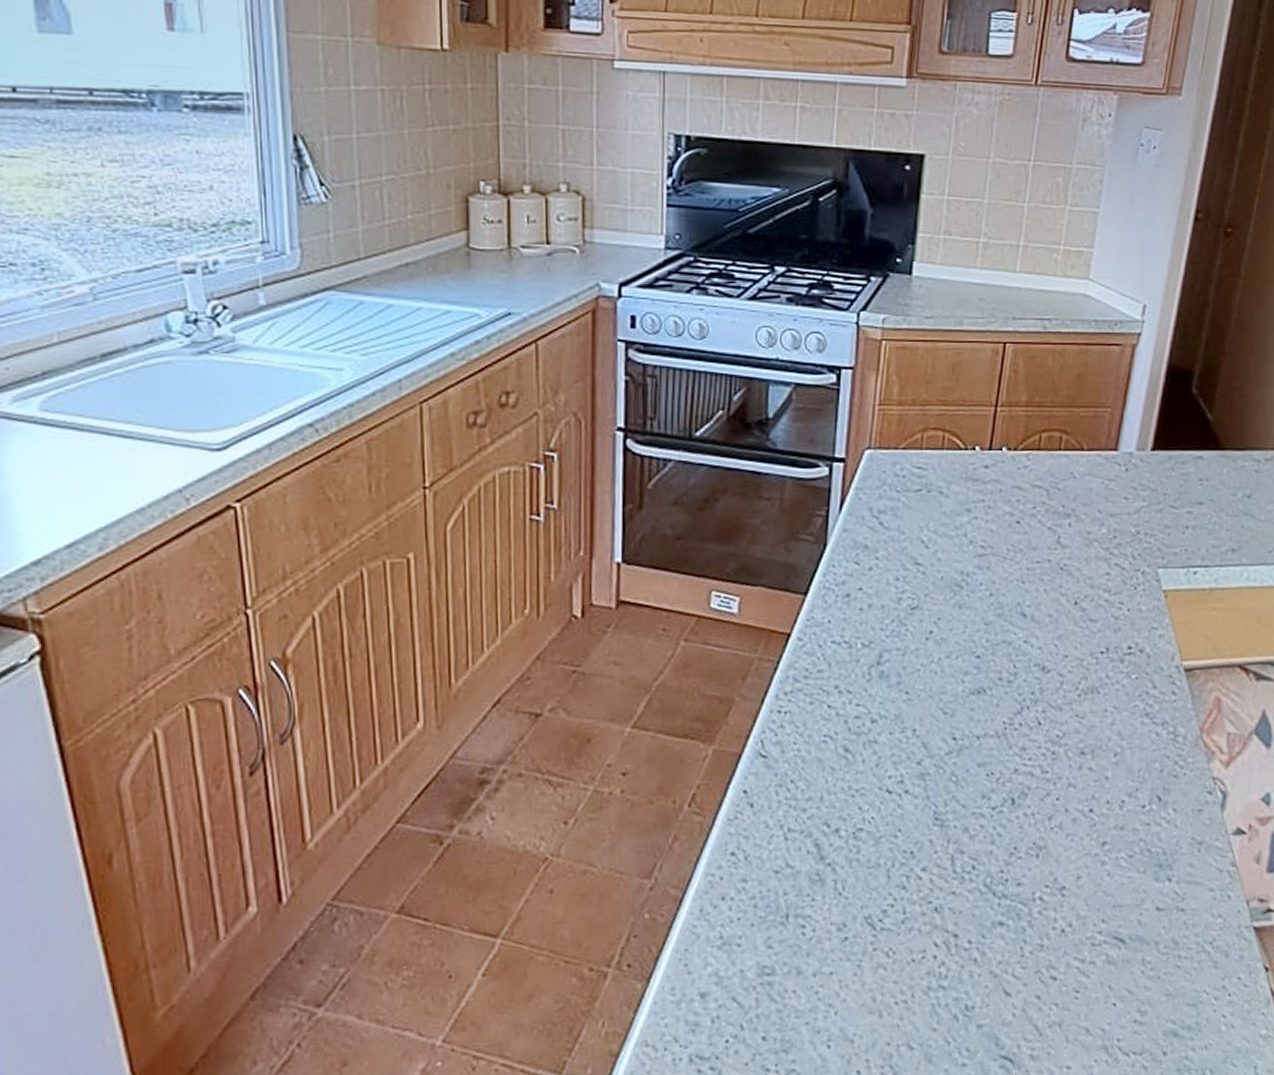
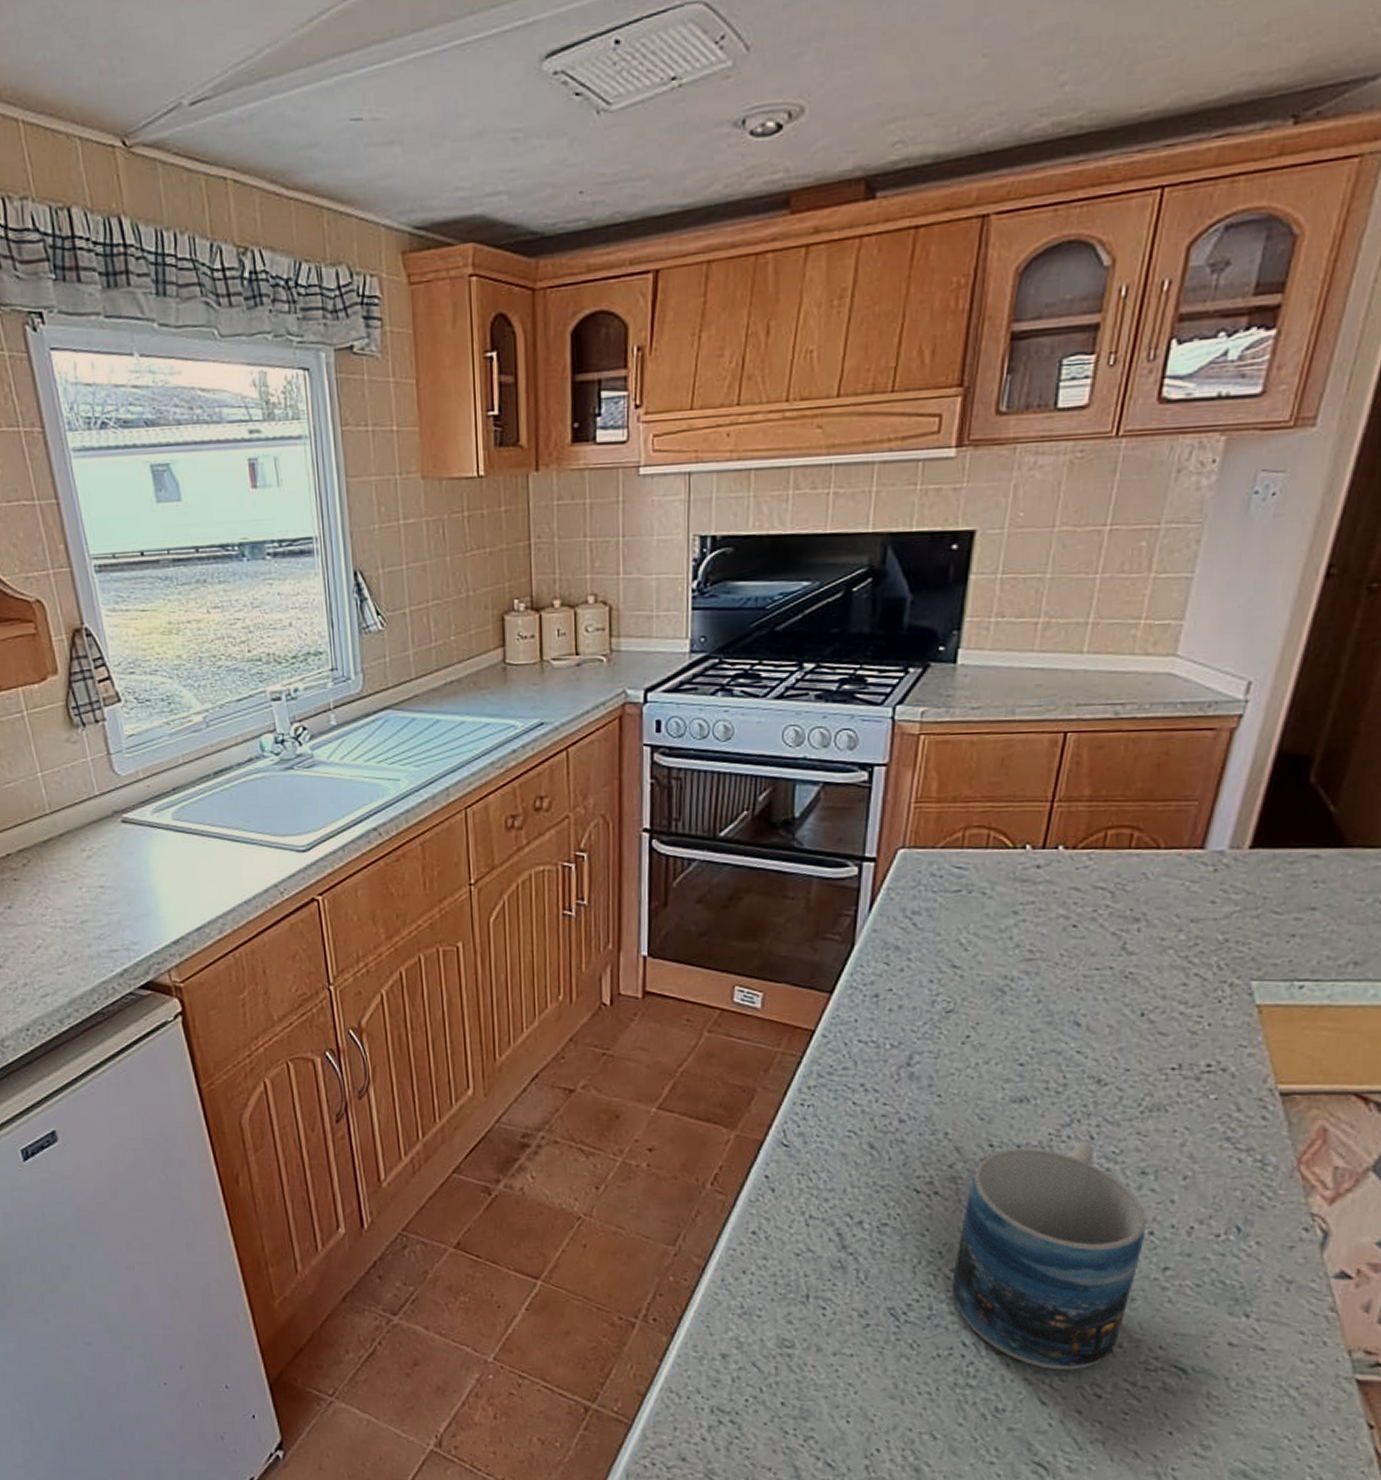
mug: none [923,726,1087,958] -> present [952,1141,1147,1370]

